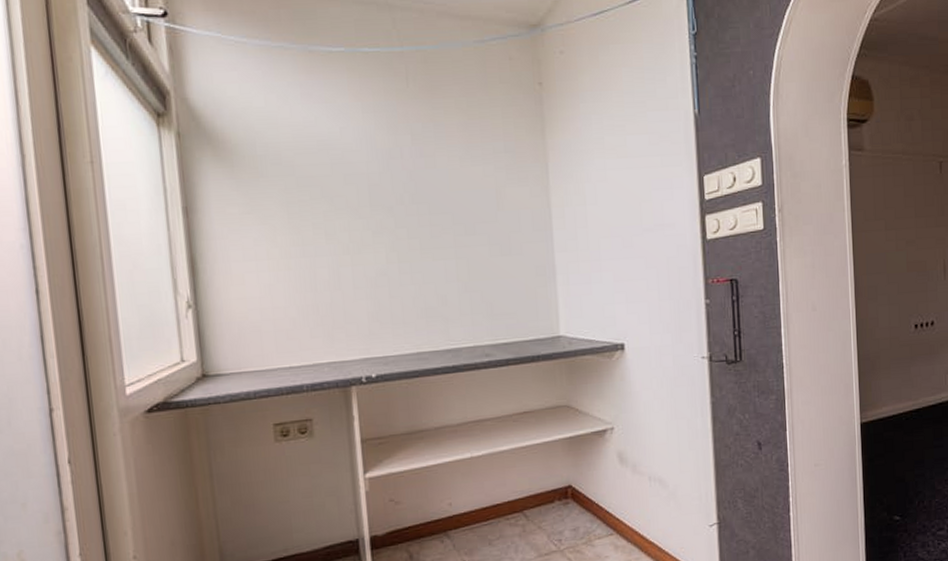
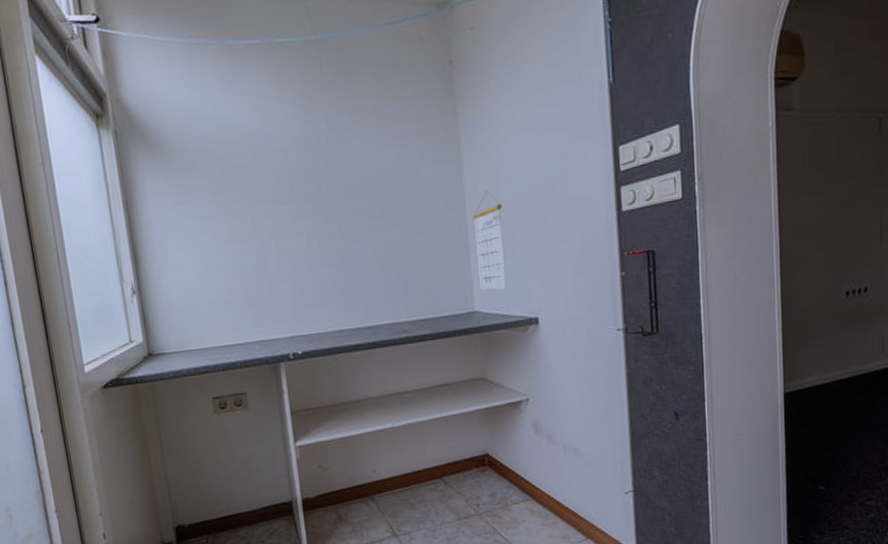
calendar: none [559,212,592,314] -> present [473,190,506,290]

